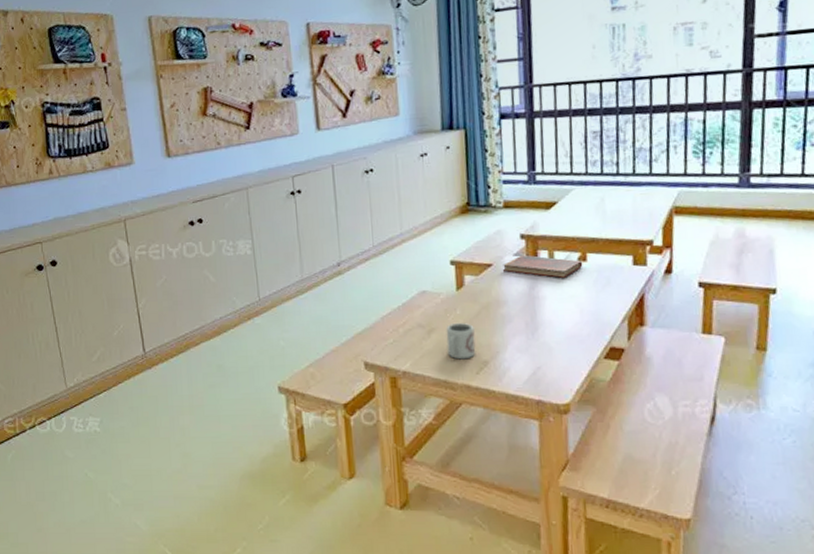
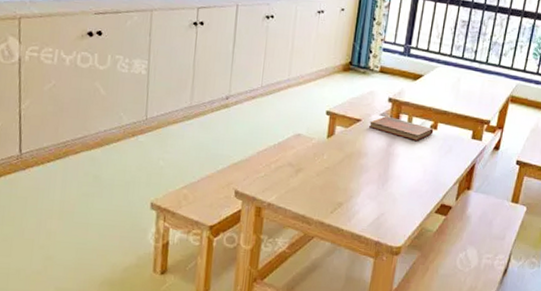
cup: present [446,322,476,360] -> none [309,166,336,199]

